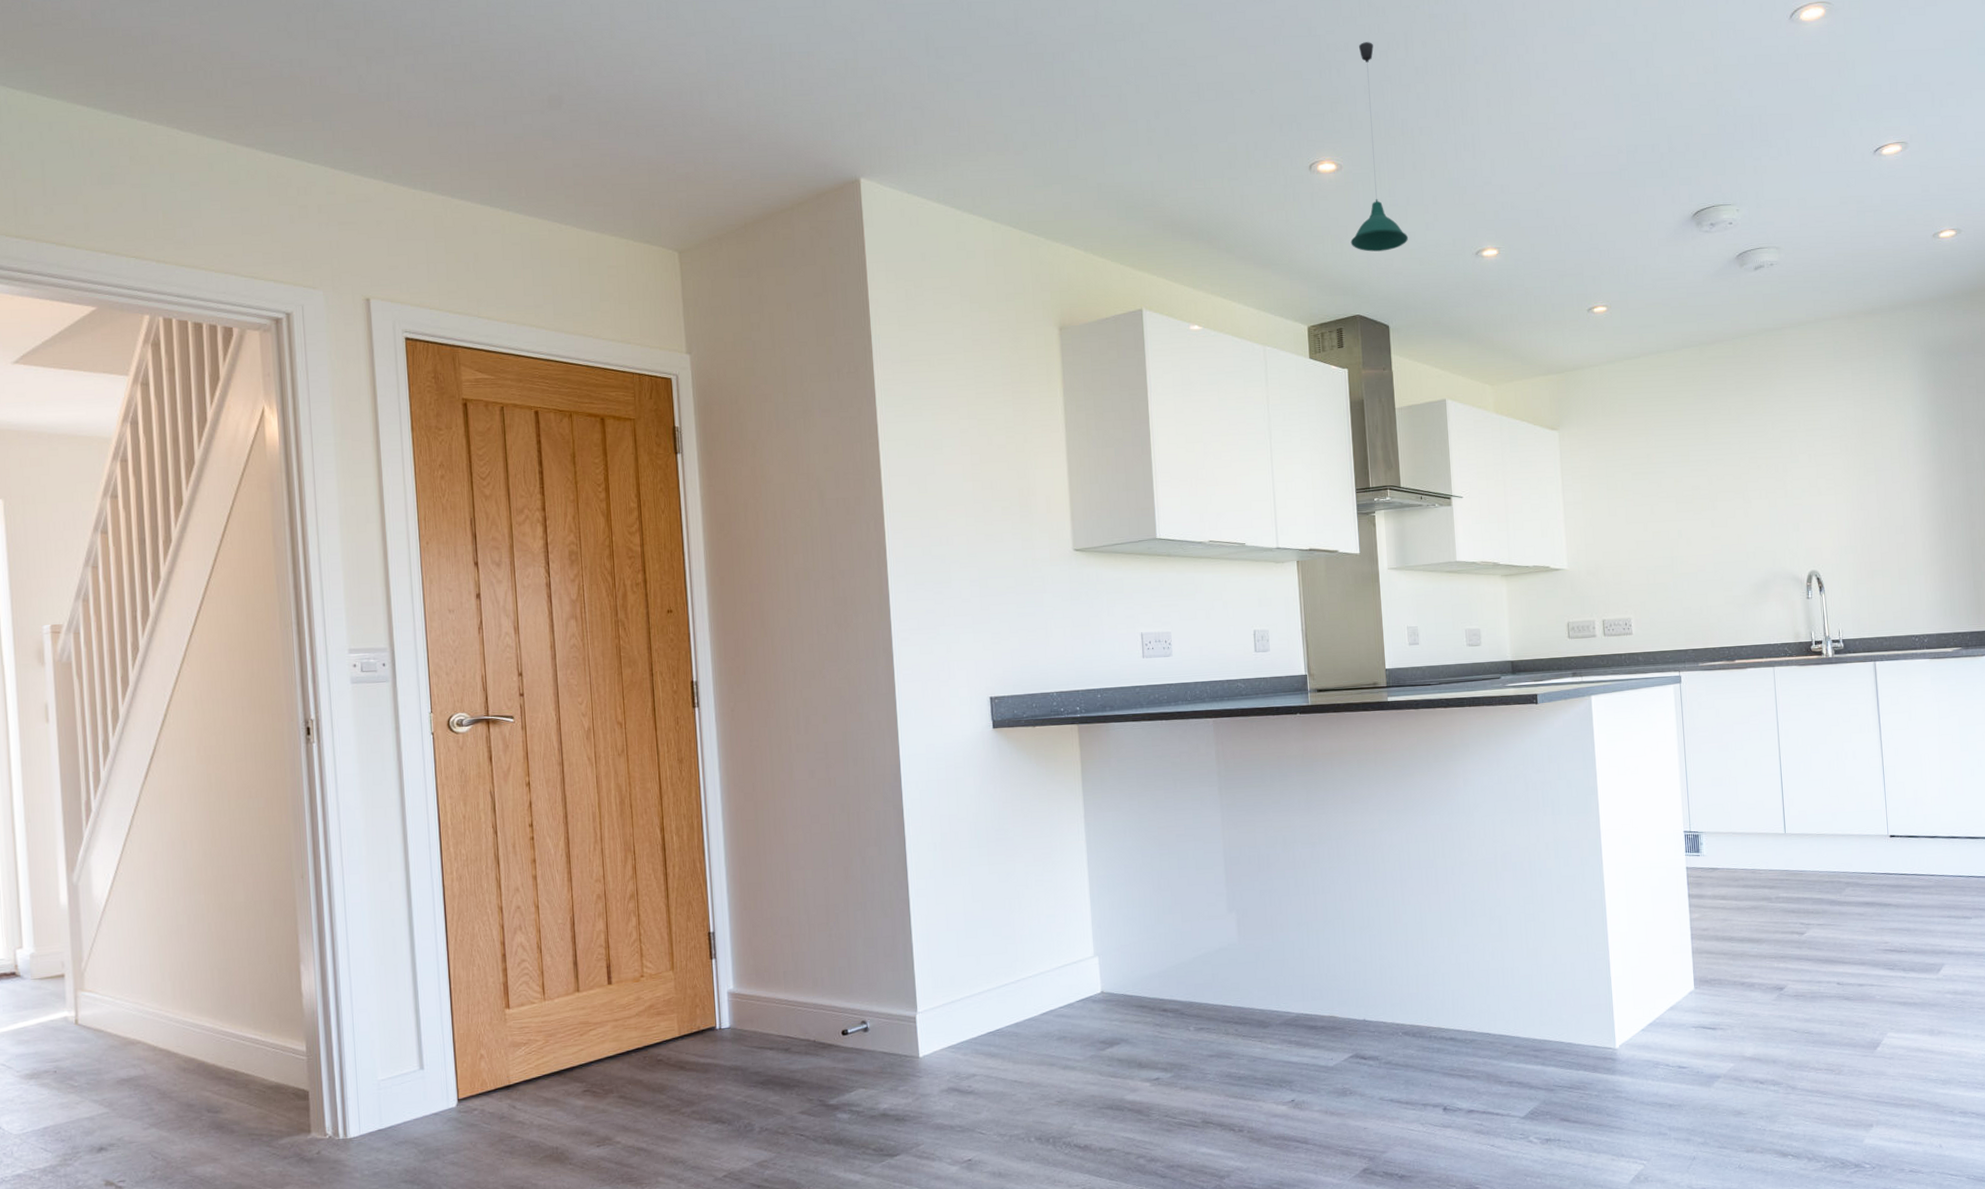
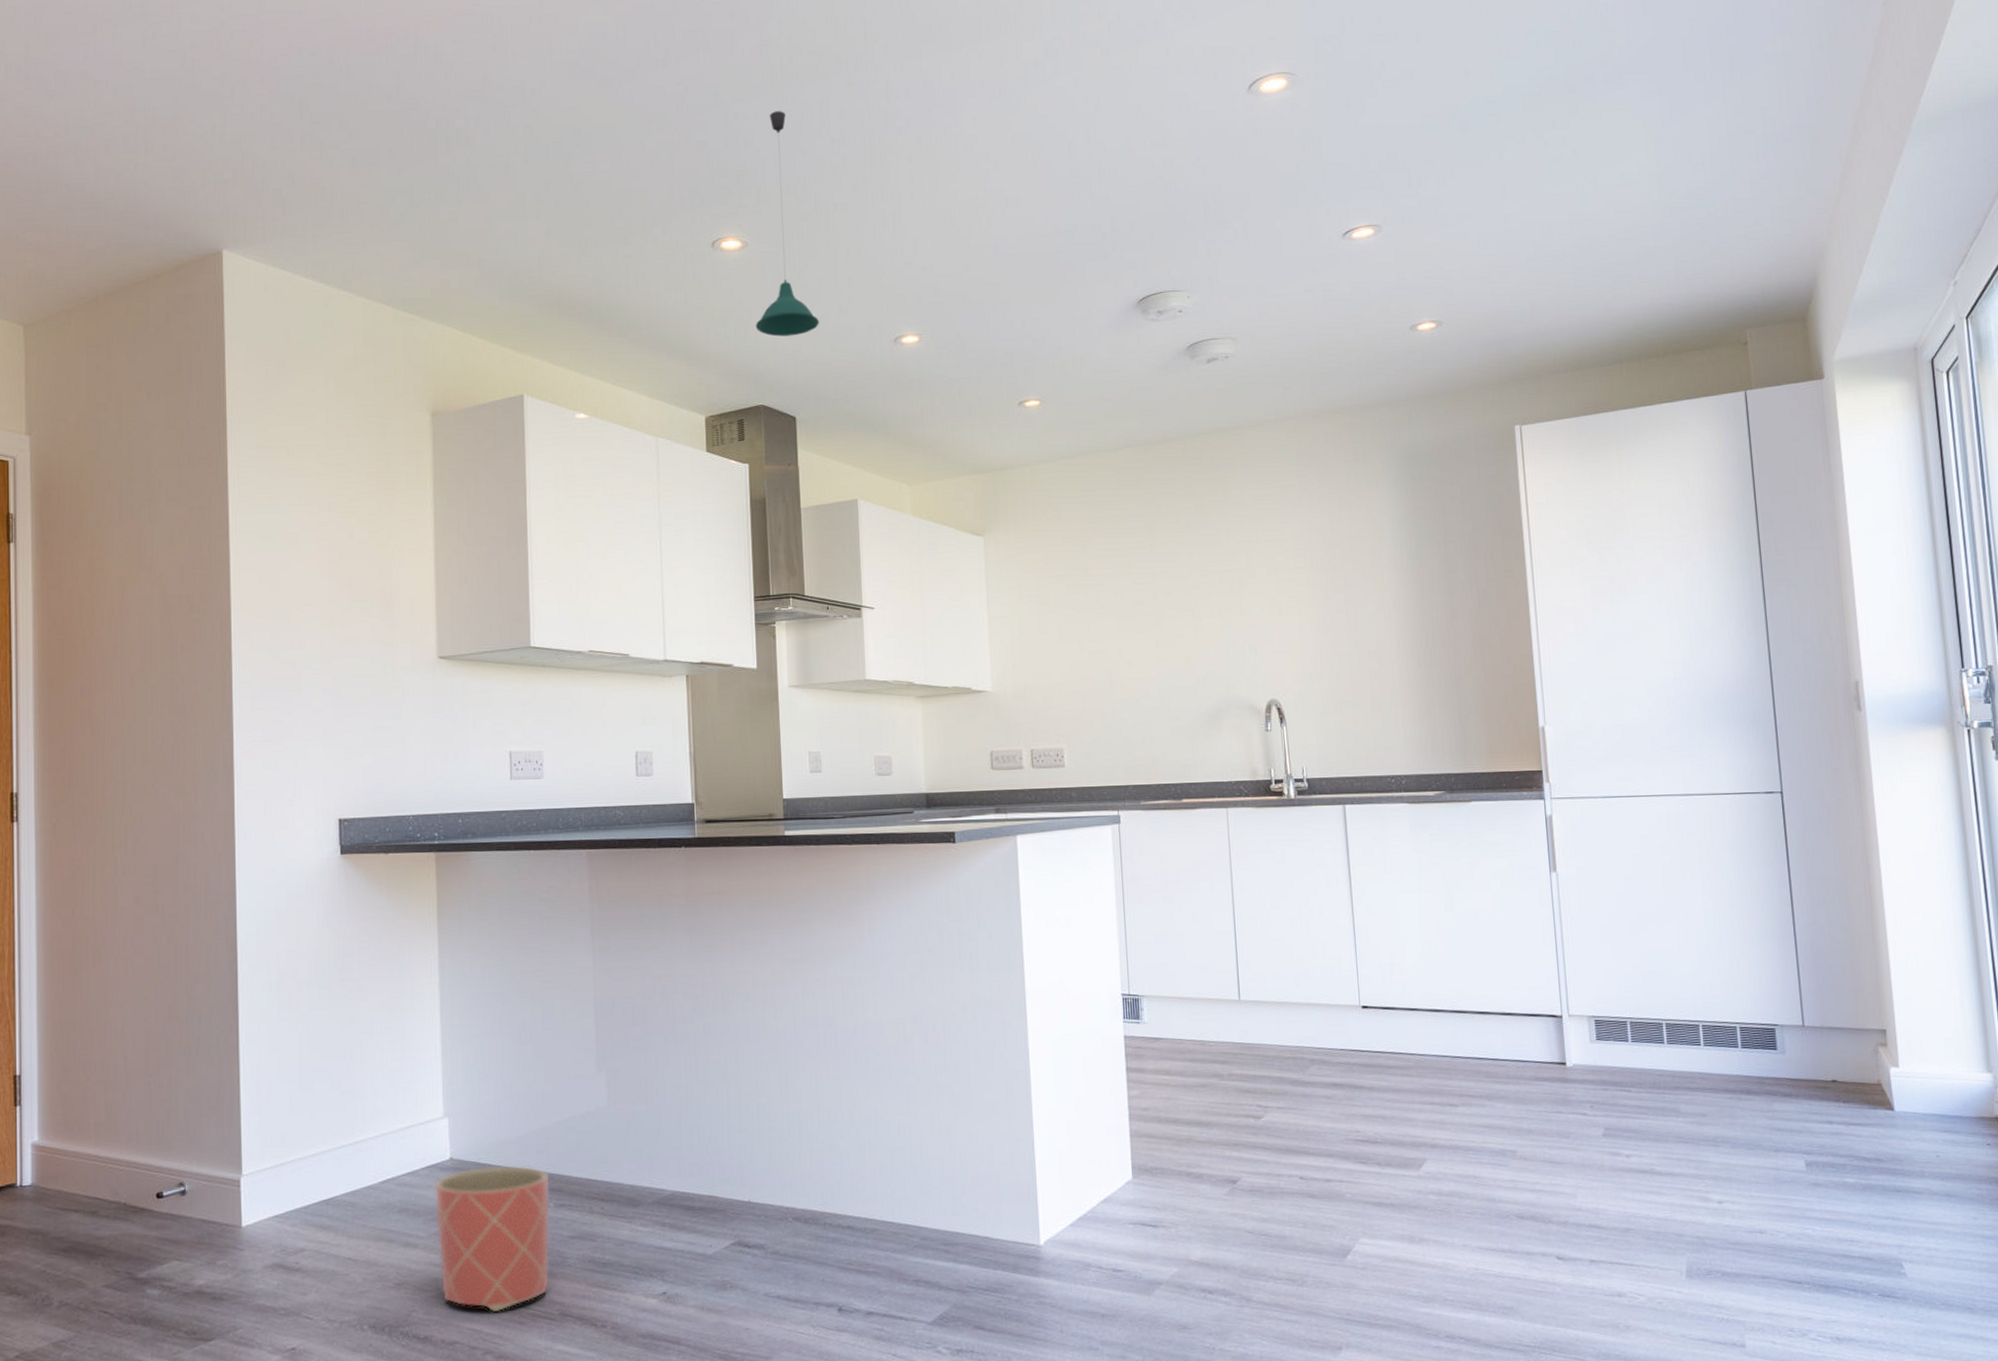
planter: none [1087,996,1192,1123] -> present [434,1165,550,1313]

